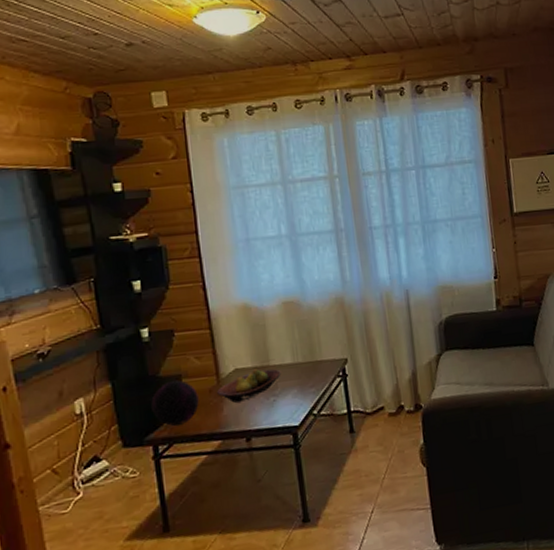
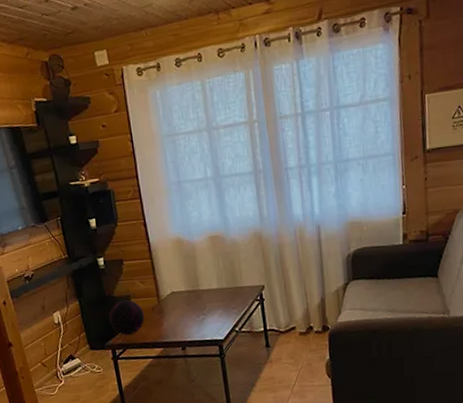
fruit bowl: present [217,368,281,403] -> none [158,292,209,319]

